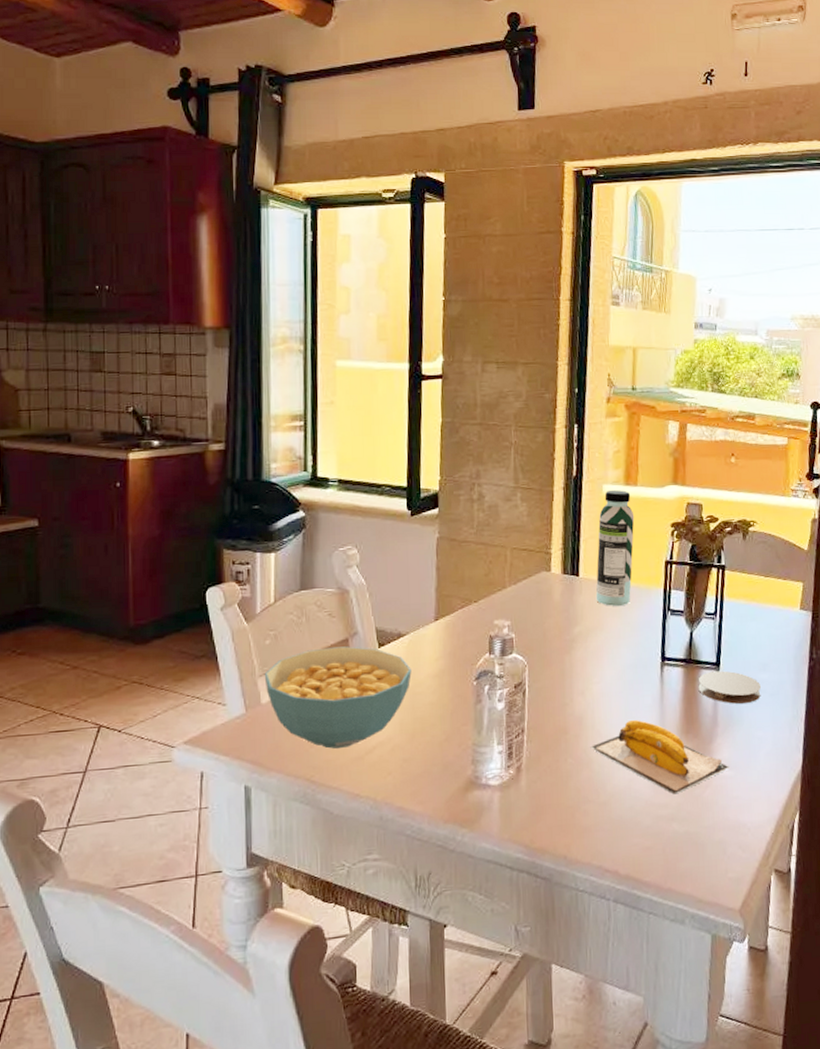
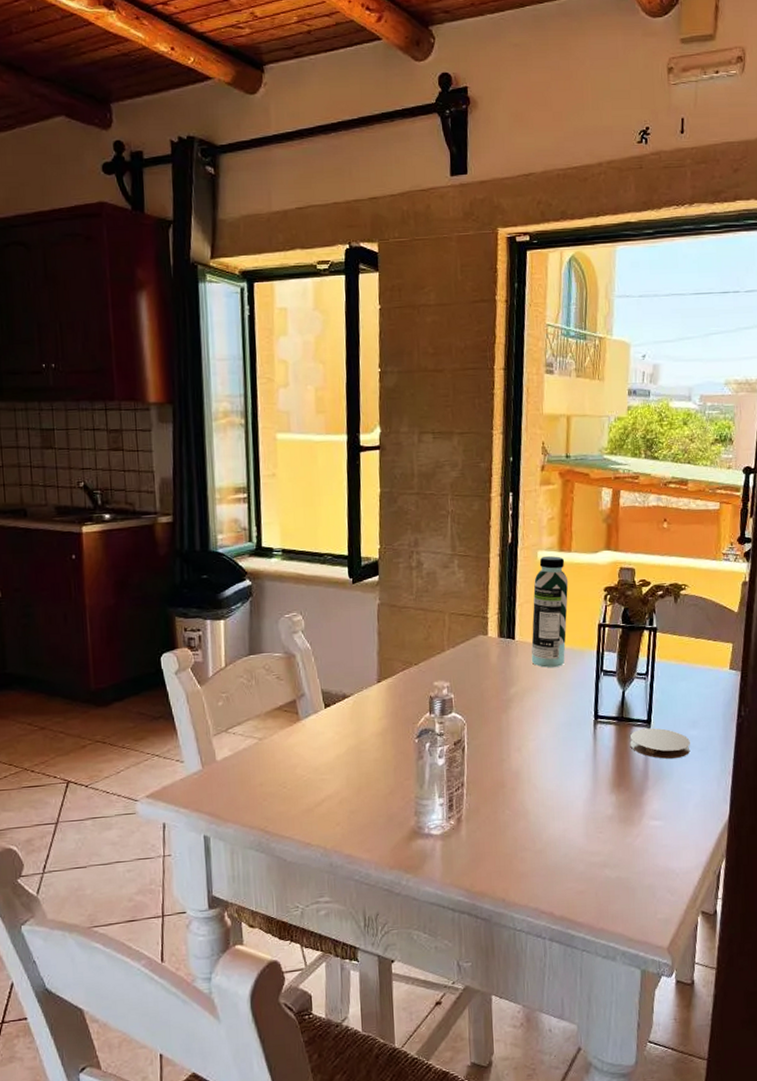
cereal bowl: present [264,646,412,749] -> none [218,707,357,802]
banana: present [590,720,731,795] -> none [527,774,660,843]

